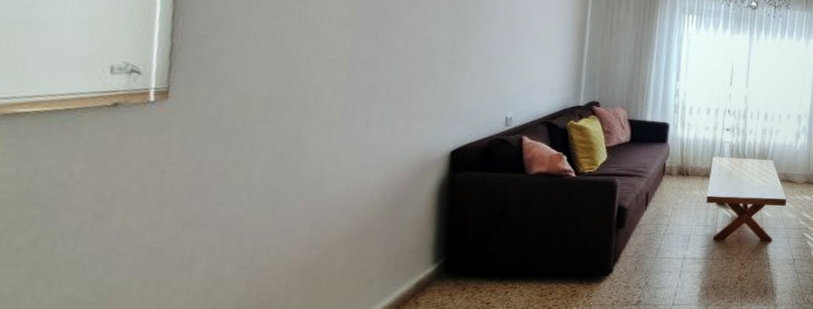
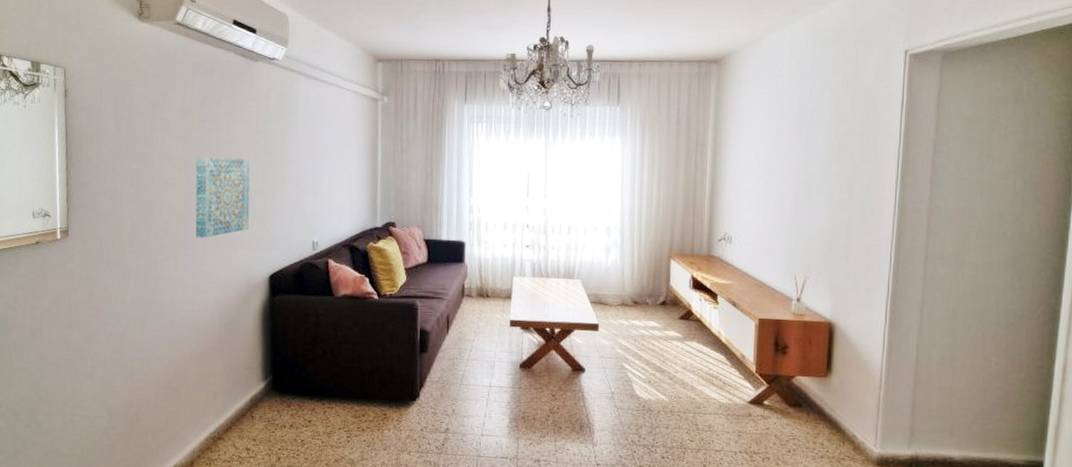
wall art: none [358,19,436,109] -> present [195,157,250,238]

